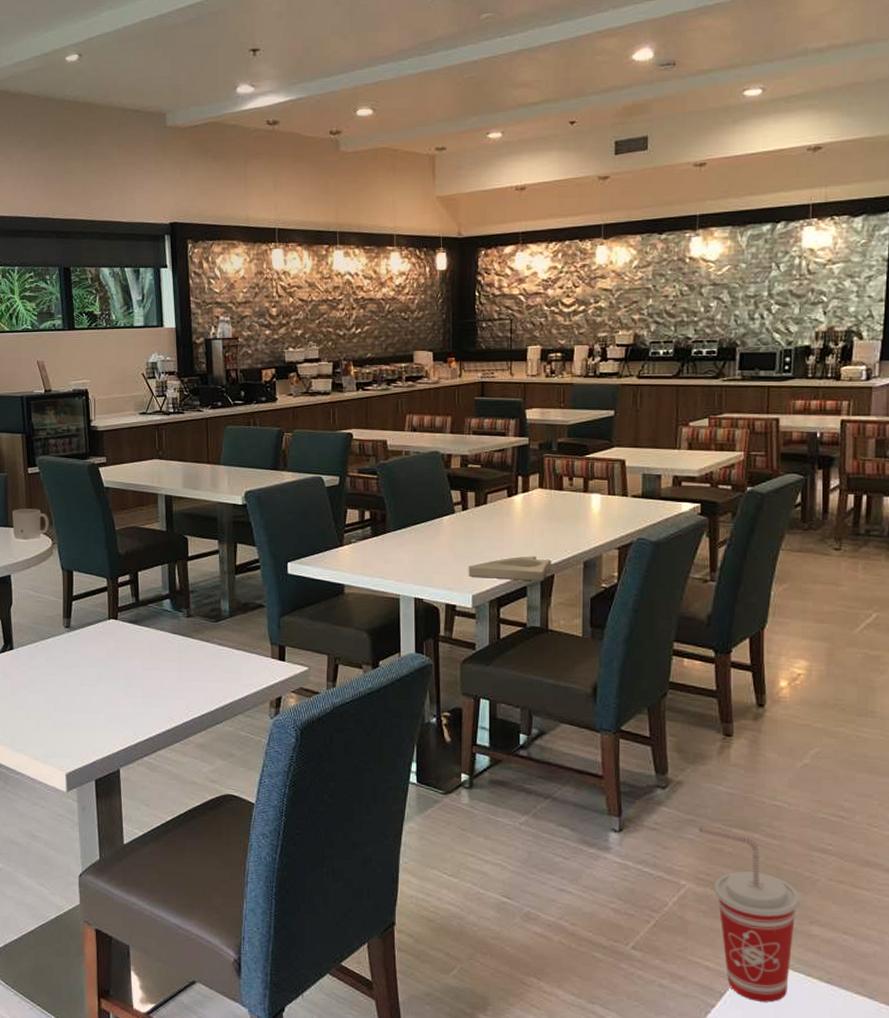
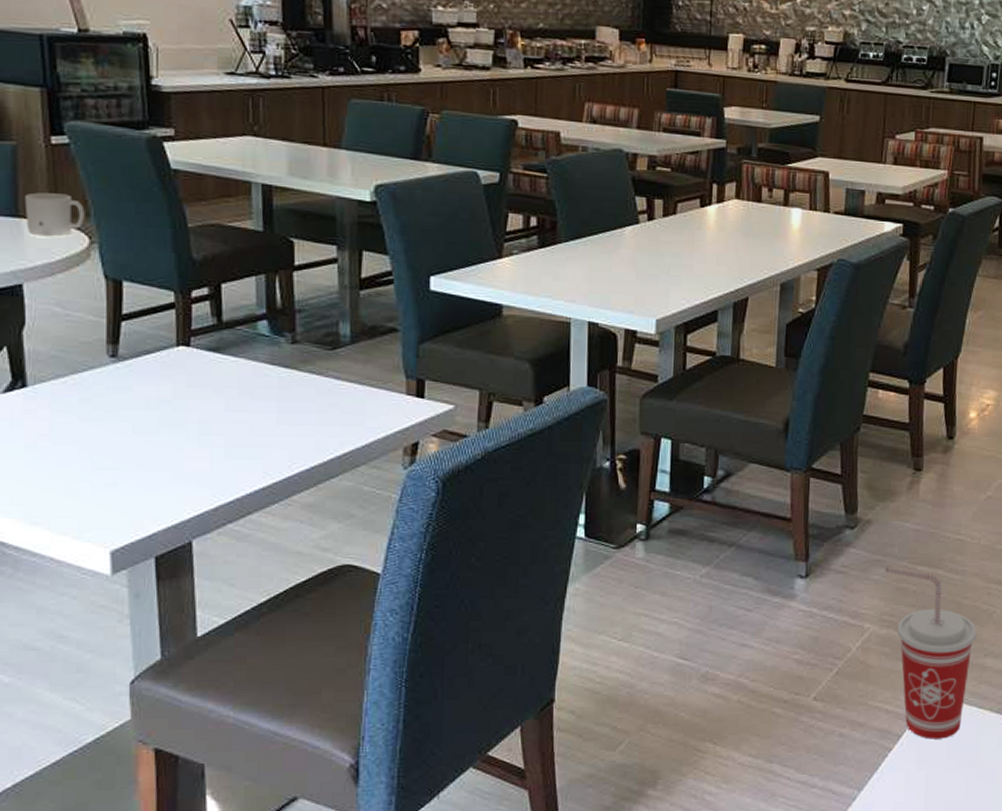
napkin holder: present [468,556,552,582] -> none [652,275,747,305]

